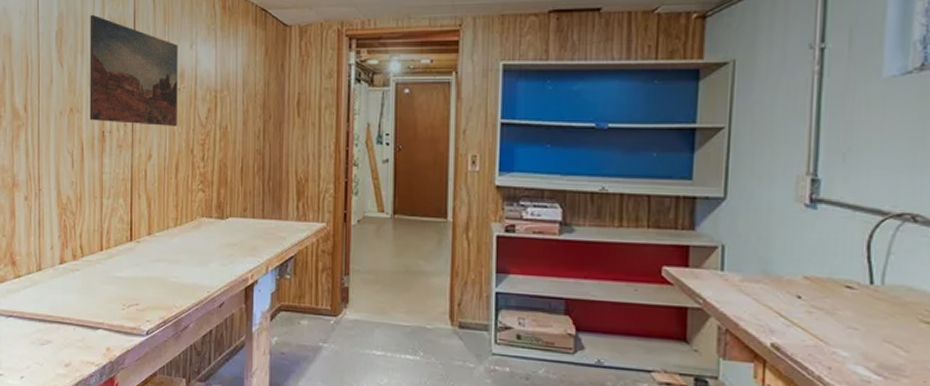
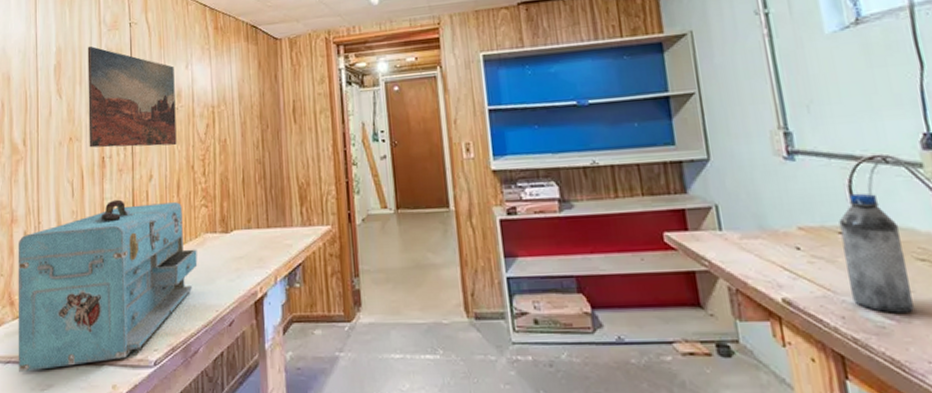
toolbox: none [19,175,192,327] -> present [18,199,198,372]
water bottle: none [844,249,911,371] -> present [838,193,914,314]

